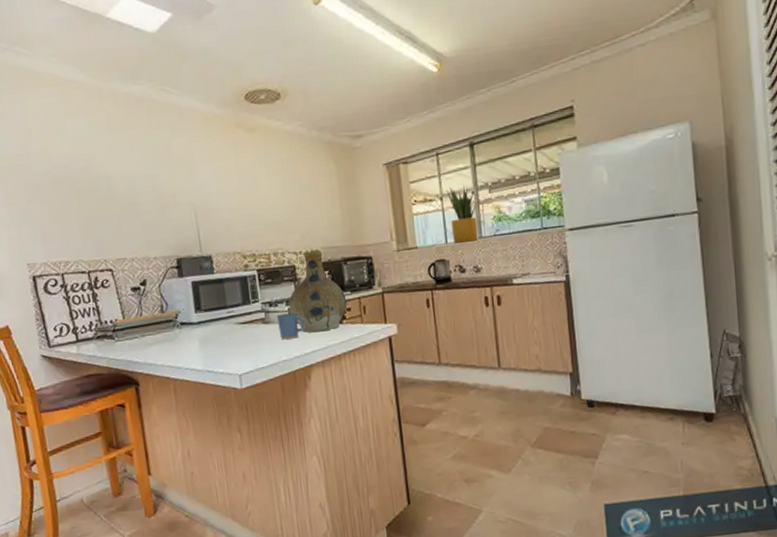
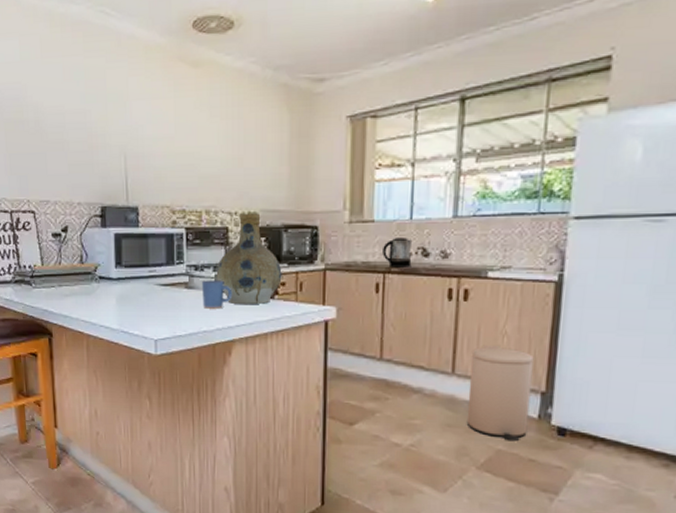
planter: present [446,185,479,245] -> none [419,150,460,222]
pedal bin: none [511,338,565,419] -> present [466,344,534,442]

